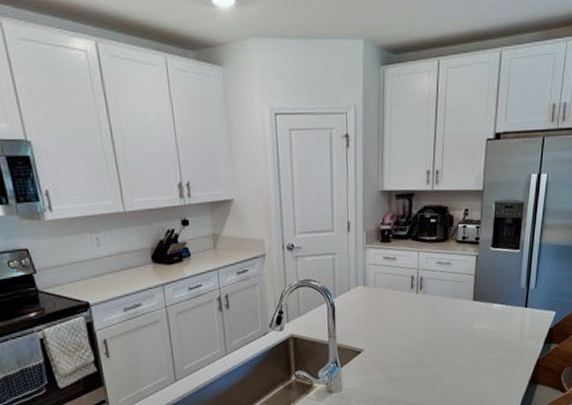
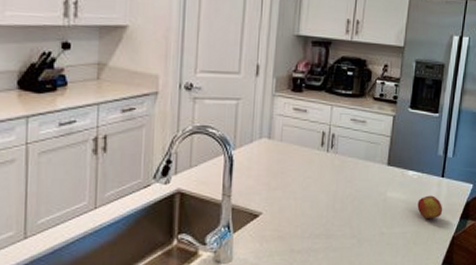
apple: none [503,324,528,345] -> present [417,195,443,218]

